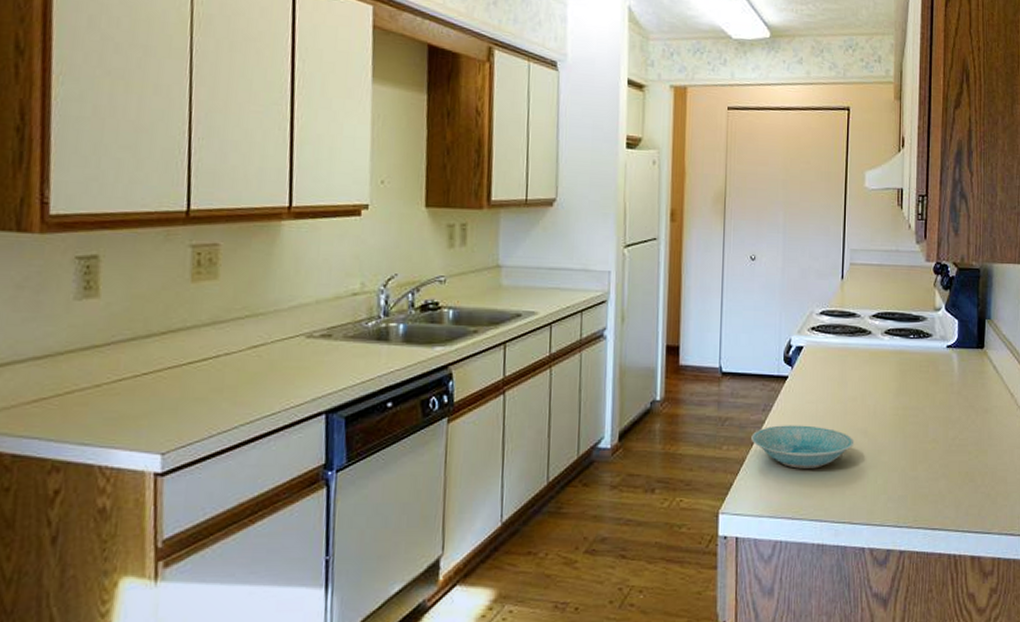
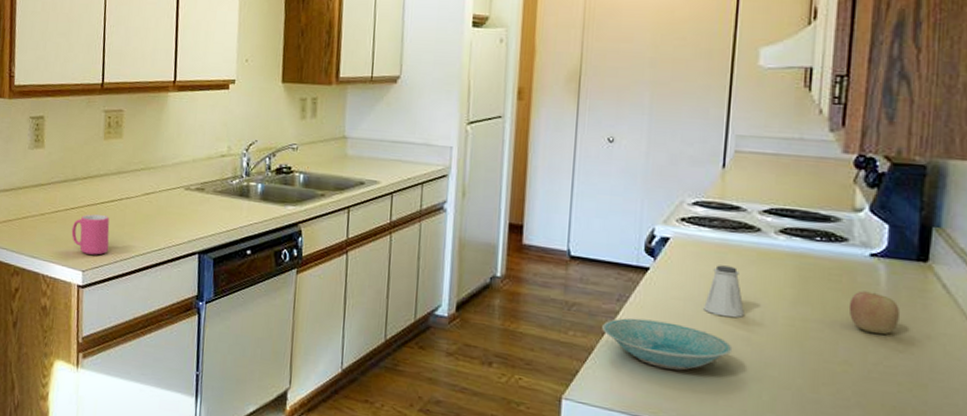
mug: none [143,379,202,431] -> present [71,214,110,255]
saltshaker: none [832,367,862,414] -> present [704,265,744,318]
apple: none [934,378,967,413] -> present [848,290,900,335]

